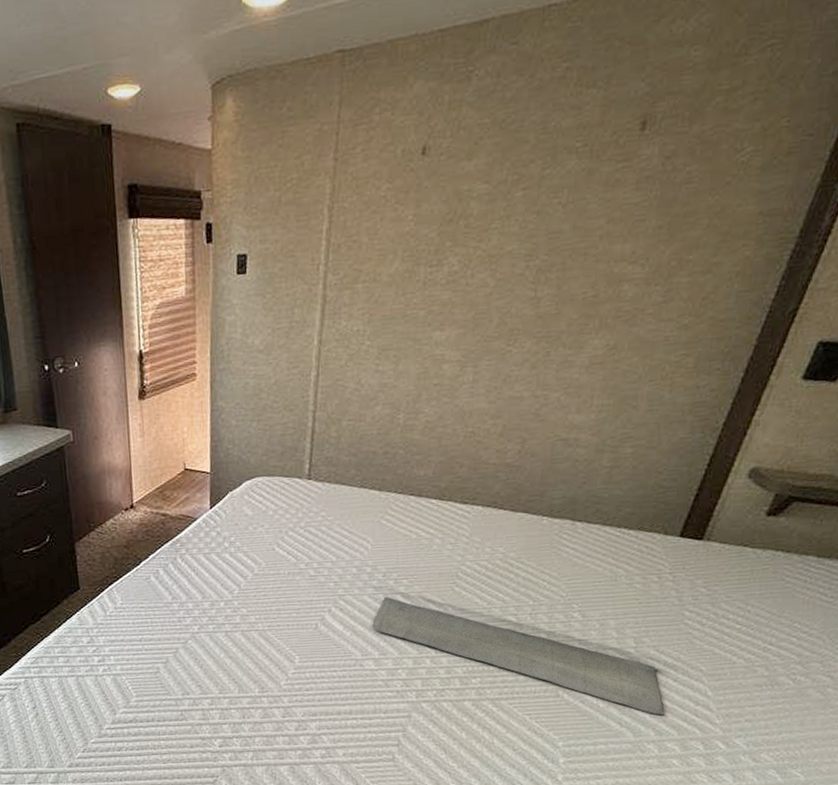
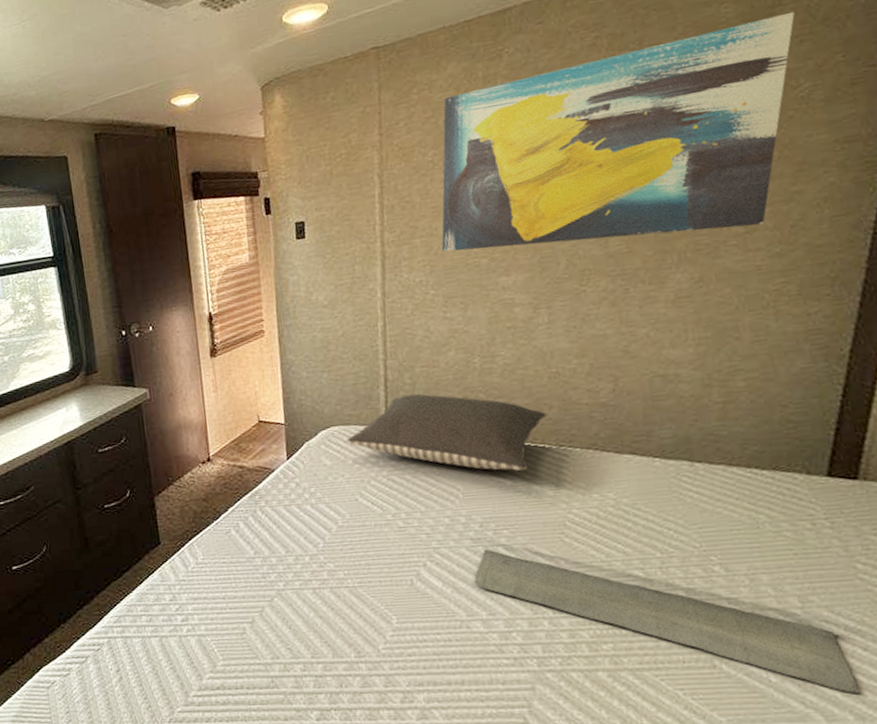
pillow: none [269,447,457,525] -> present [346,394,547,471]
wall art: none [382,63,757,301] -> present [441,11,795,252]

